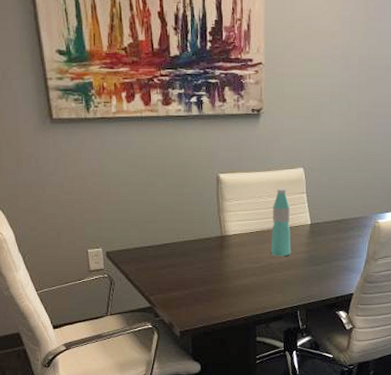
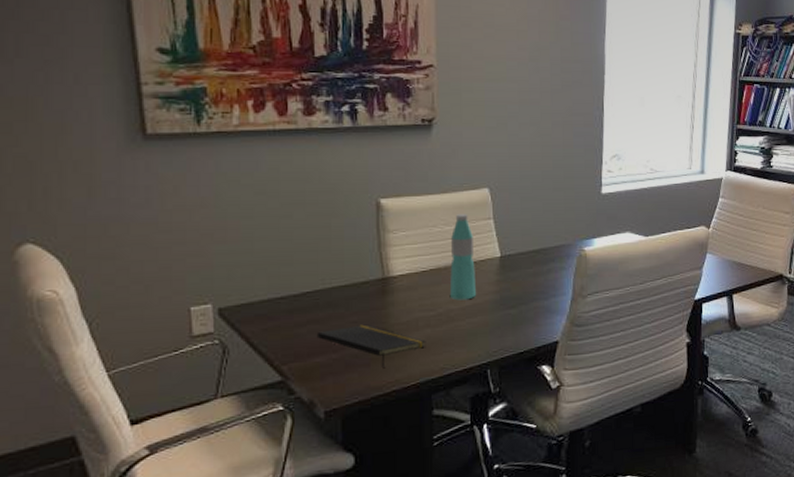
notepad: none [174,270,252,304] -> present [316,324,426,369]

